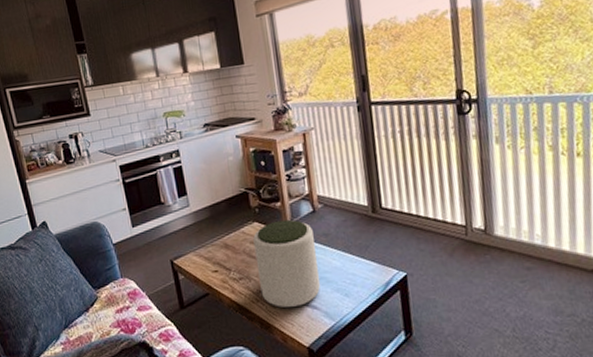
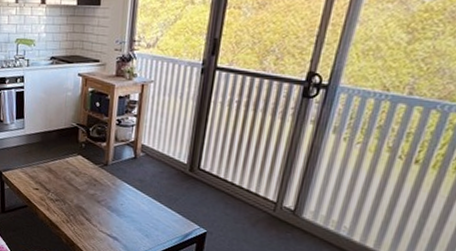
plant pot: present [253,219,321,307] -> none [72,158,130,235]

